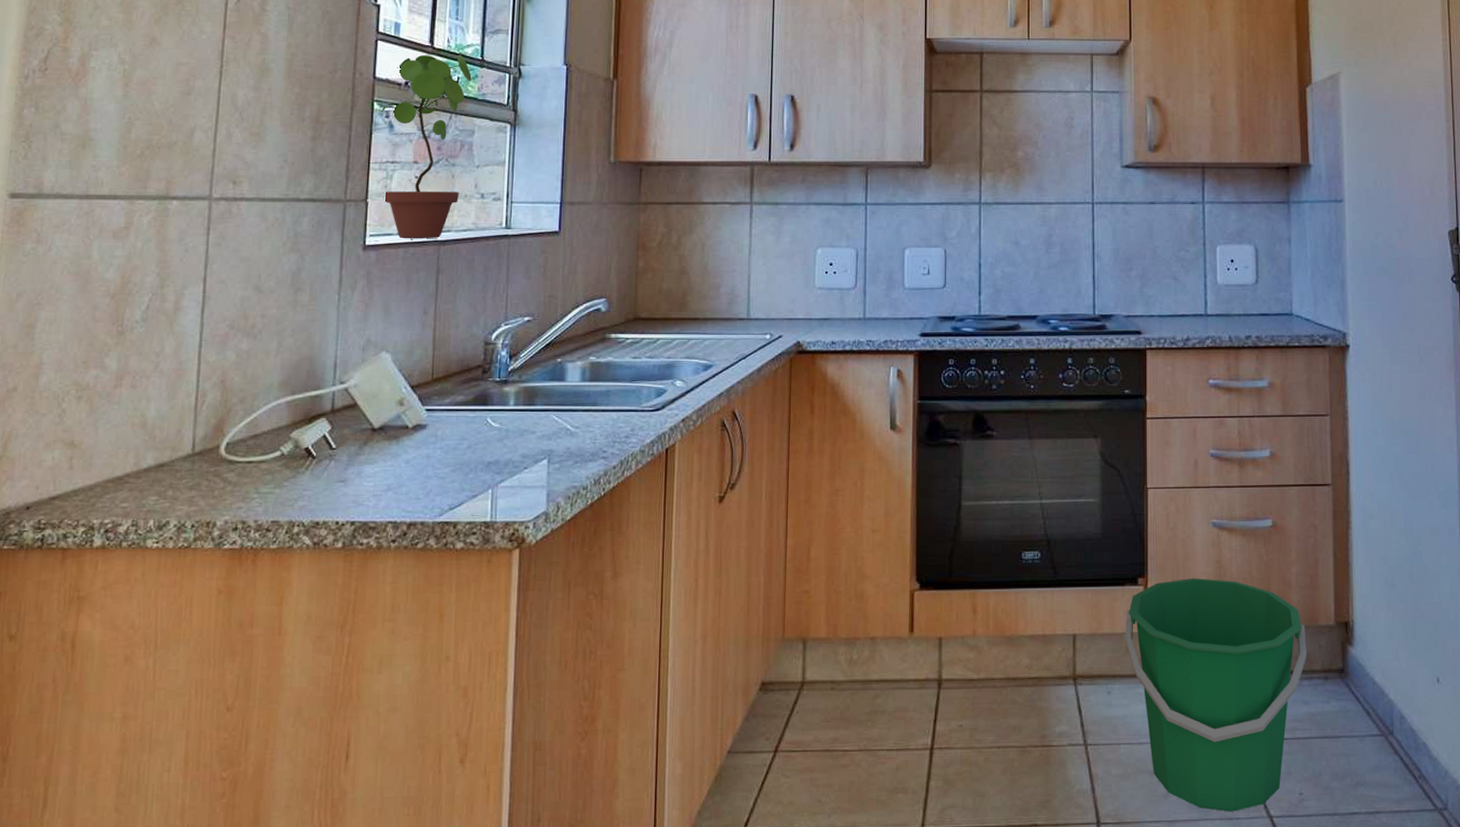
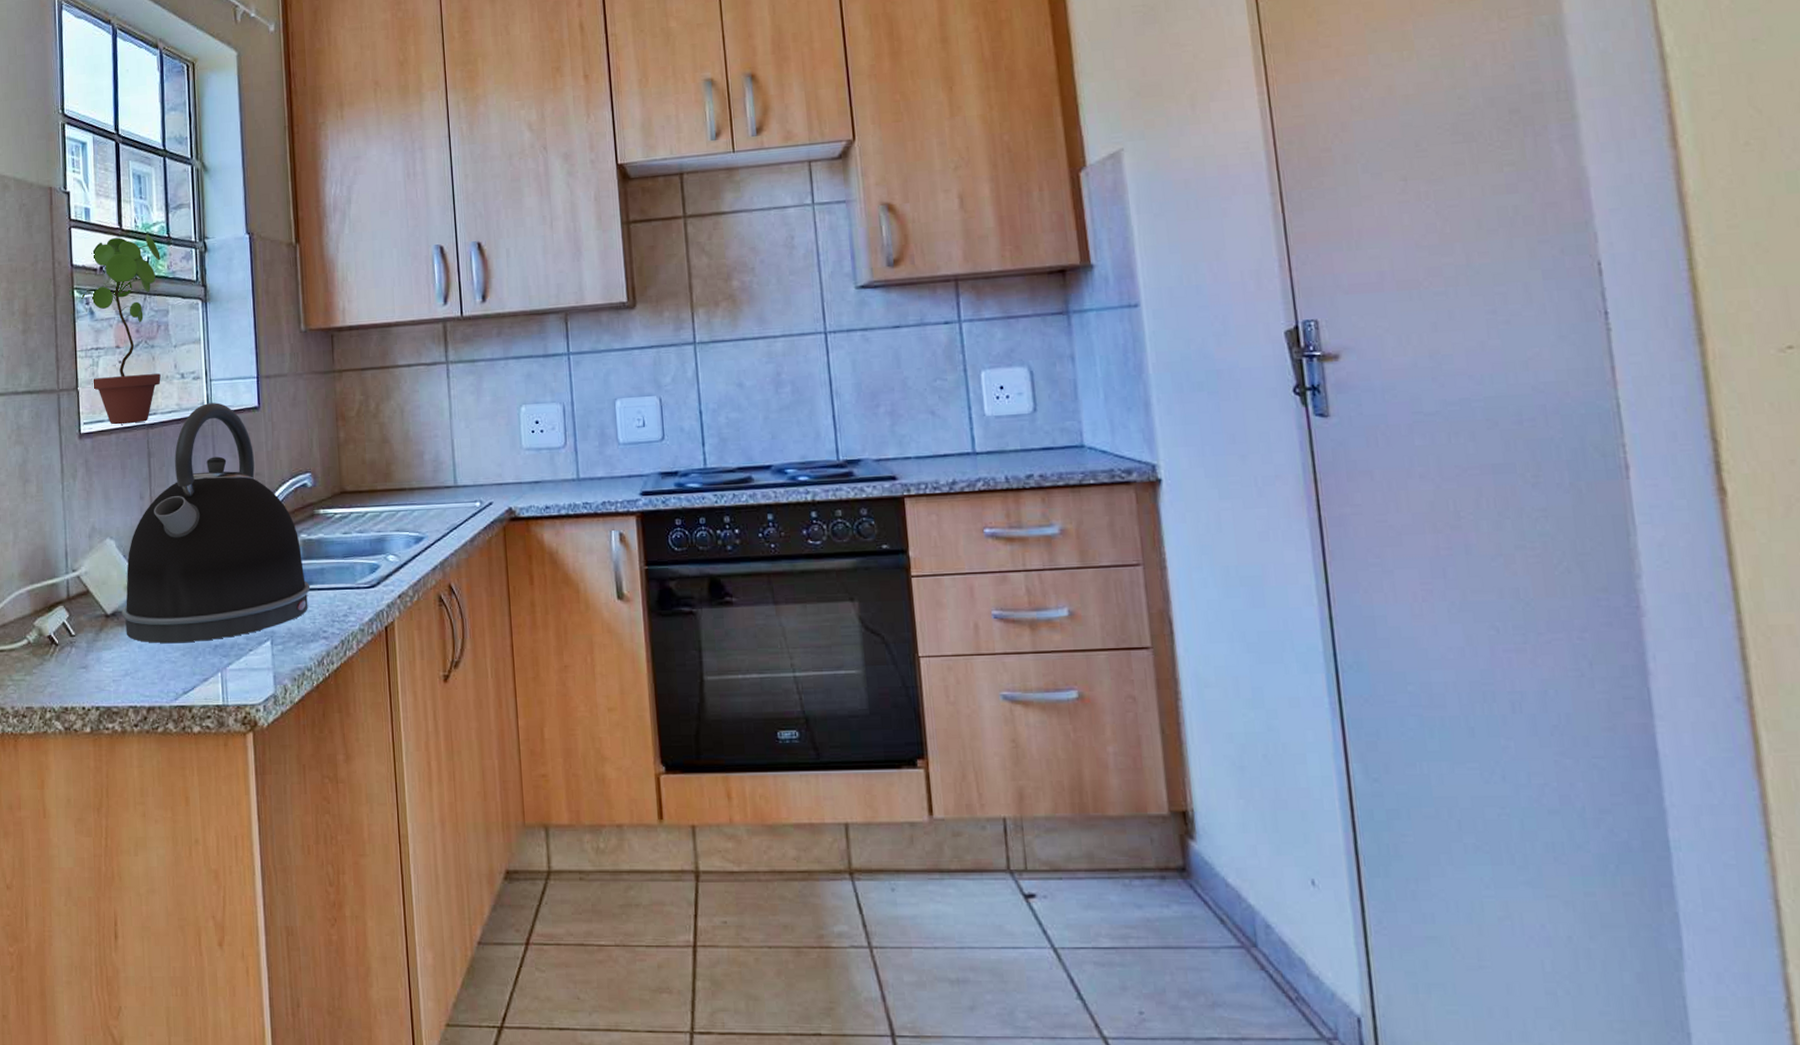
kettle: none [390,224,594,459] -> present [122,402,311,643]
bucket: present [1125,578,1307,812] -> none [905,760,1136,1030]

